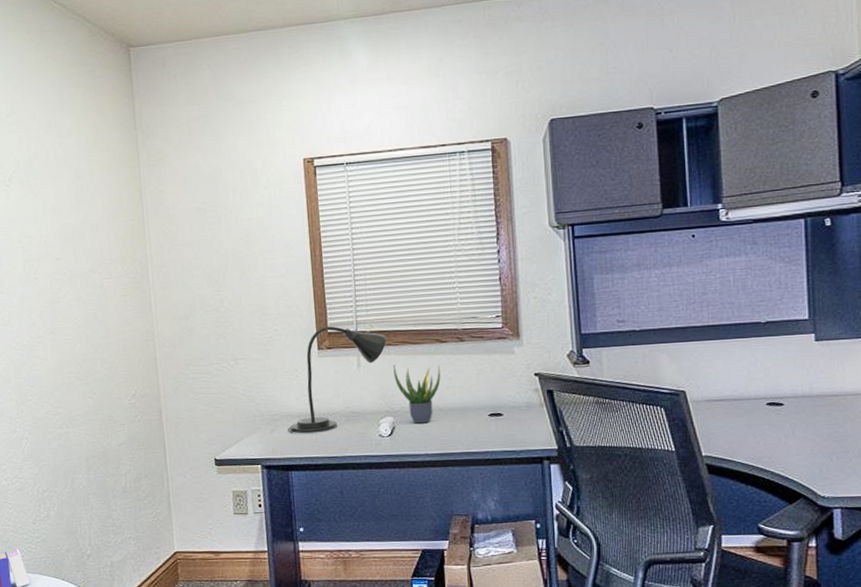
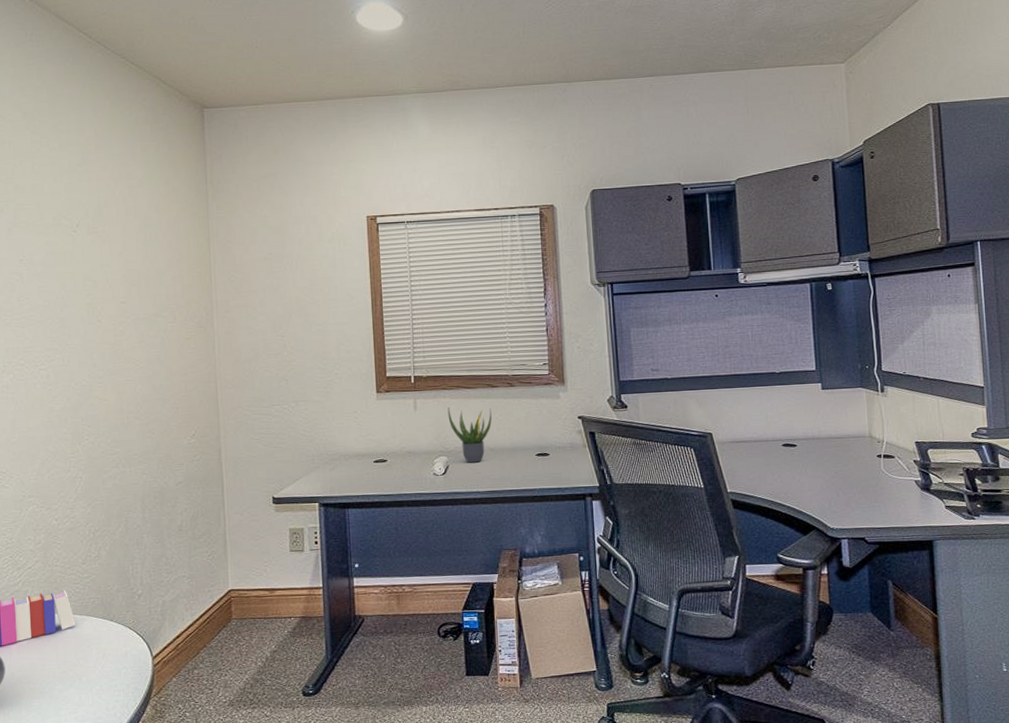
desk lamp: present [288,326,387,434] -> none [345,370,442,473]

